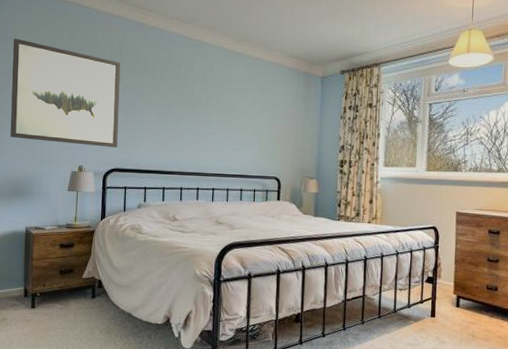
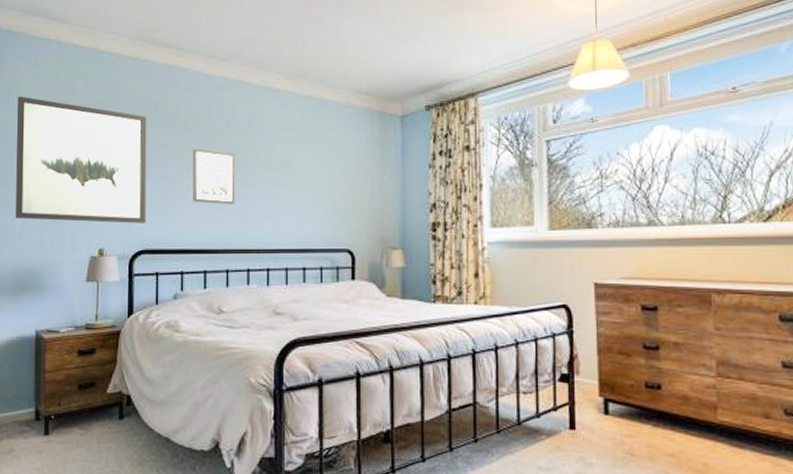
wall art: none [156,90,191,137] -> present [193,148,235,204]

